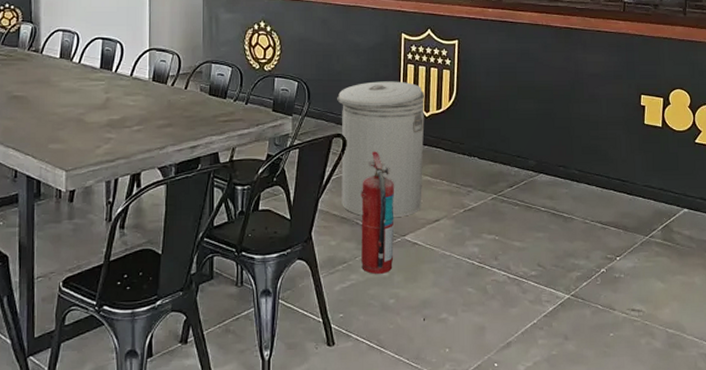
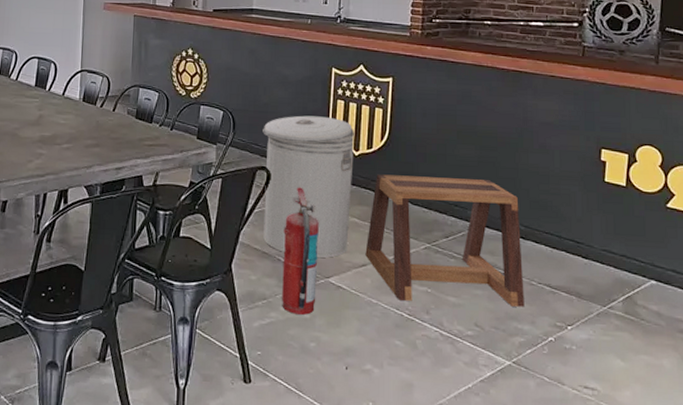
stool: none [438,131,580,250] -> present [365,174,525,307]

